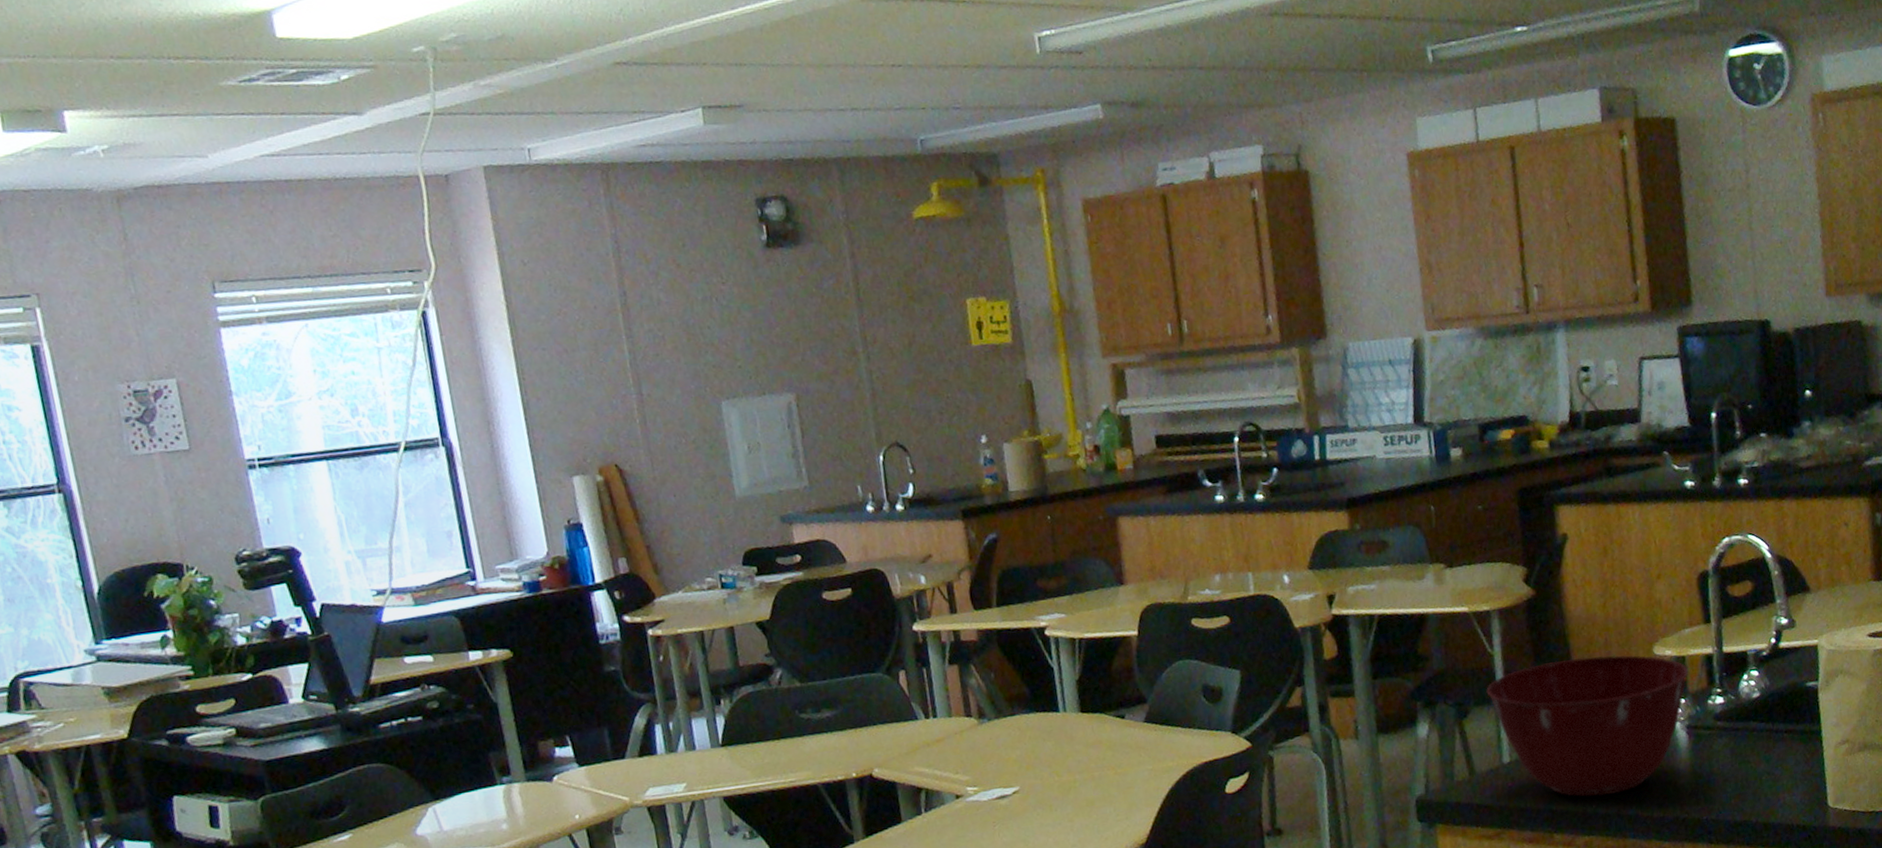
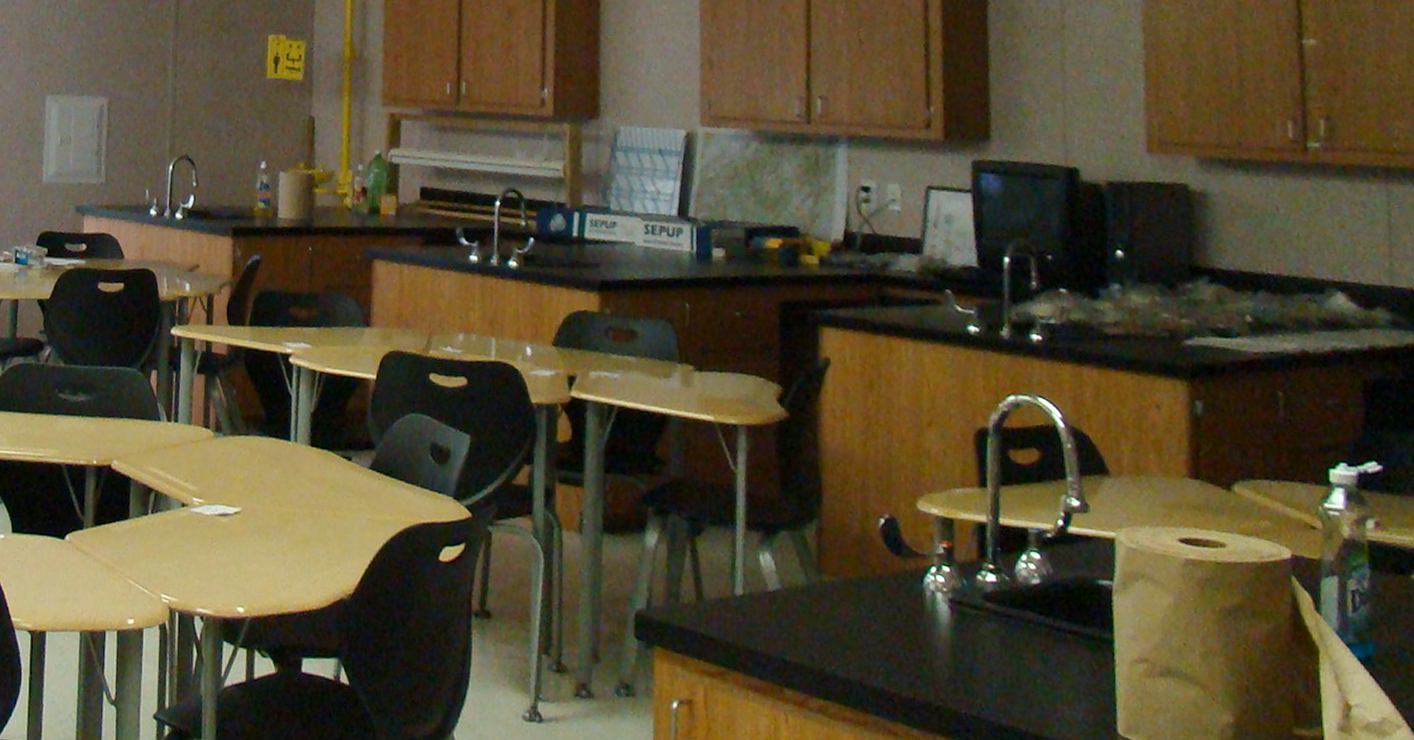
mixing bowl: present [1486,655,1689,797] -> none [724,493,957,659]

